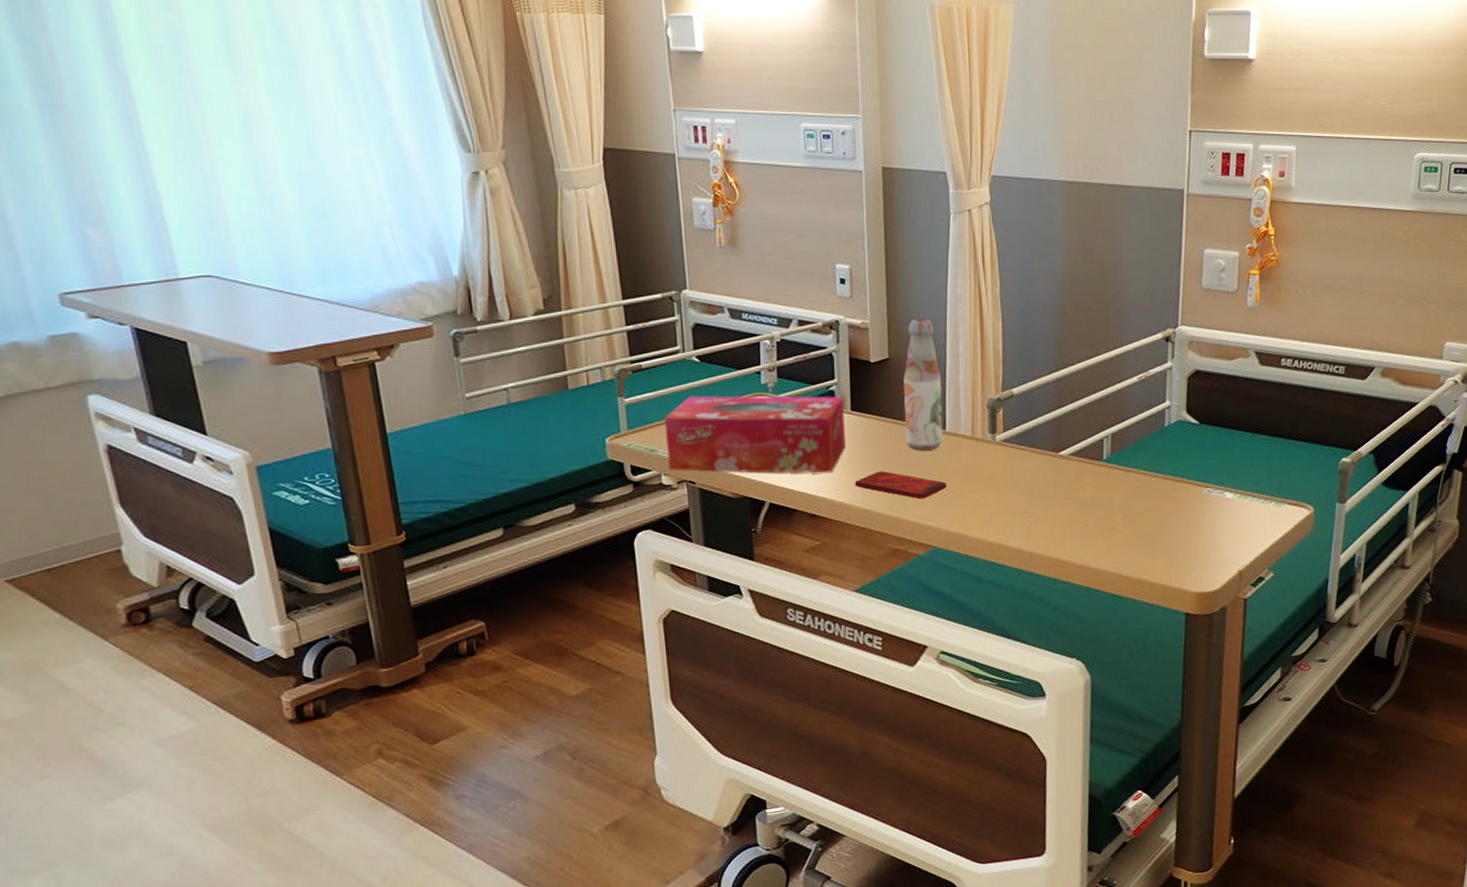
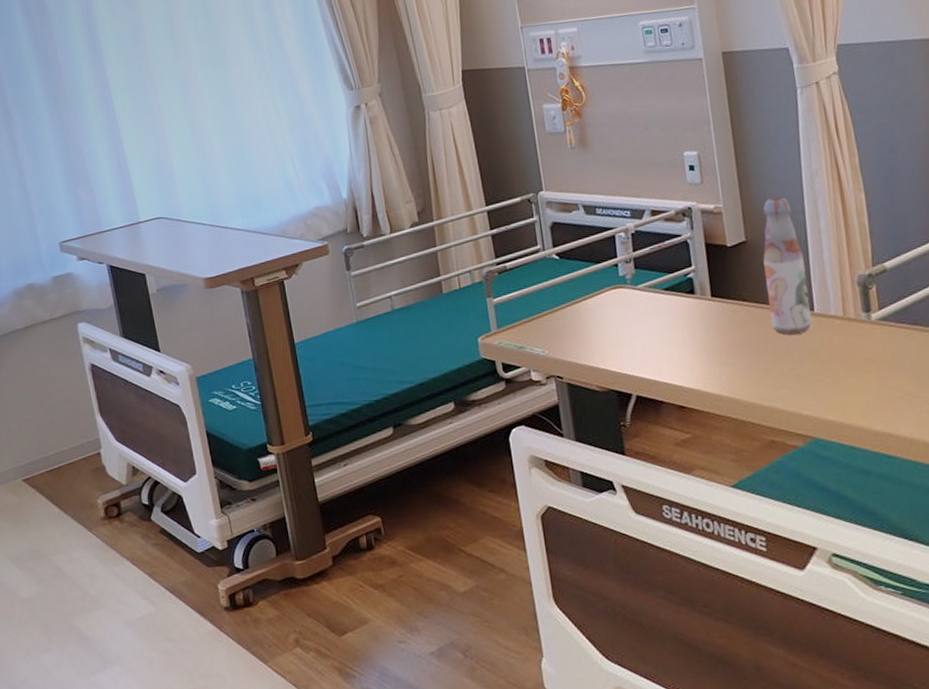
tissue box: present [664,396,846,473] -> none [529,283,709,367]
smartphone: present [854,471,946,500] -> none [721,358,821,387]

